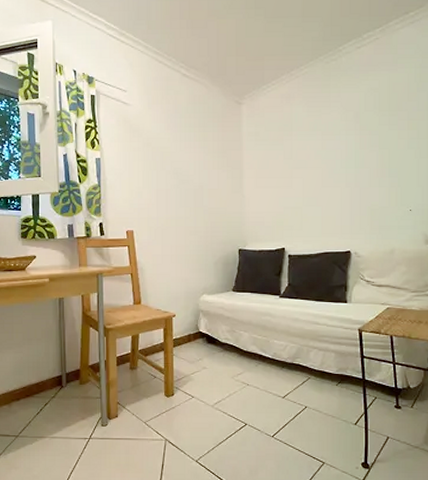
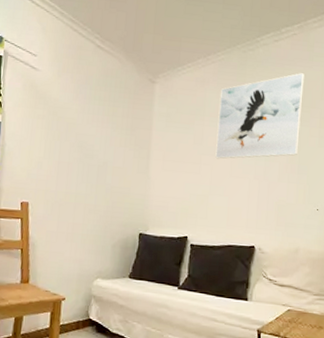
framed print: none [306,77,389,171] -> present [215,73,304,159]

